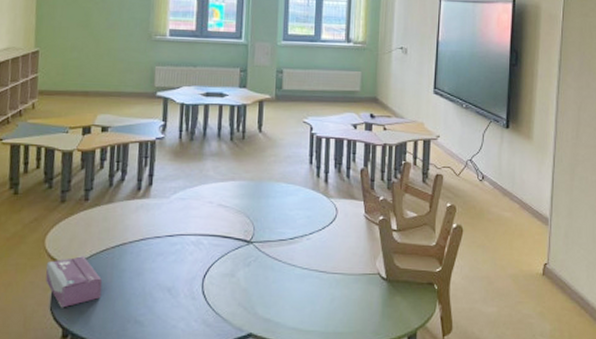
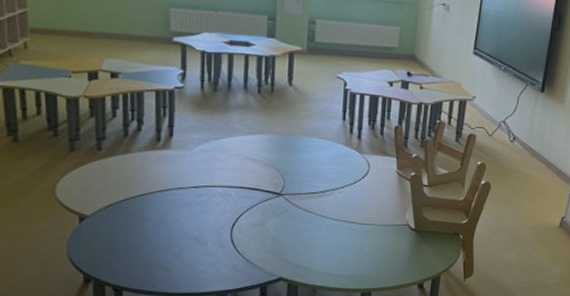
tissue box: present [45,256,103,308] -> none [59,205,124,255]

